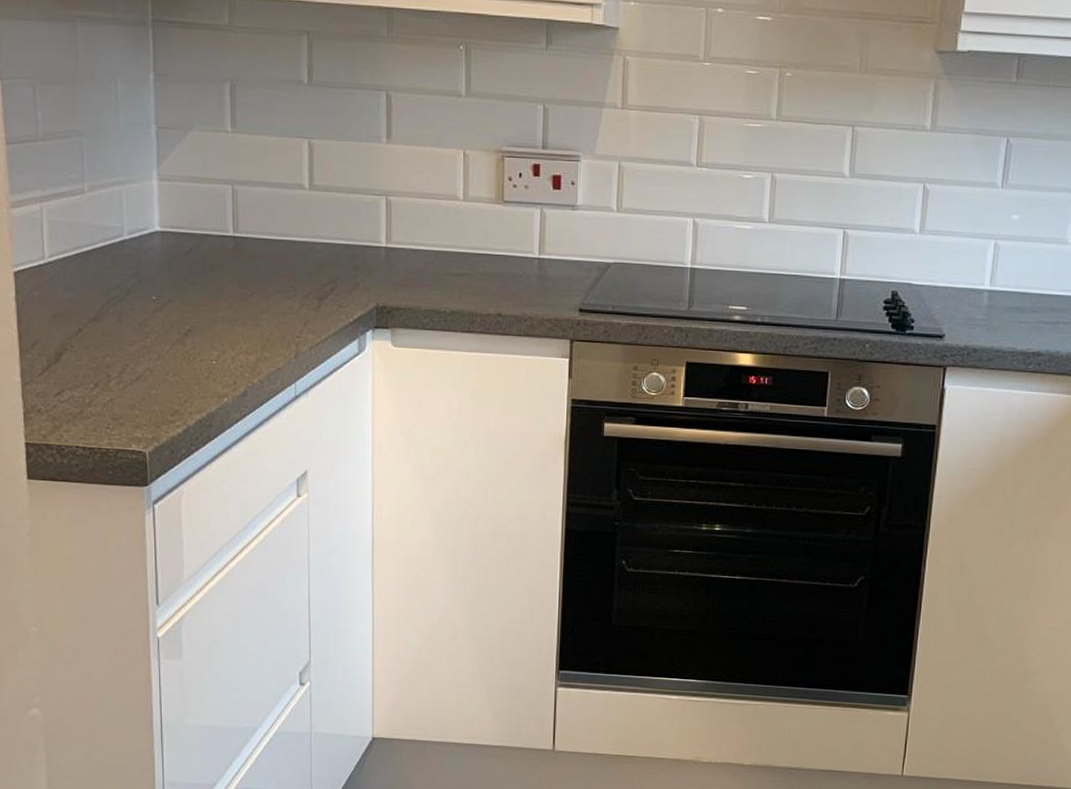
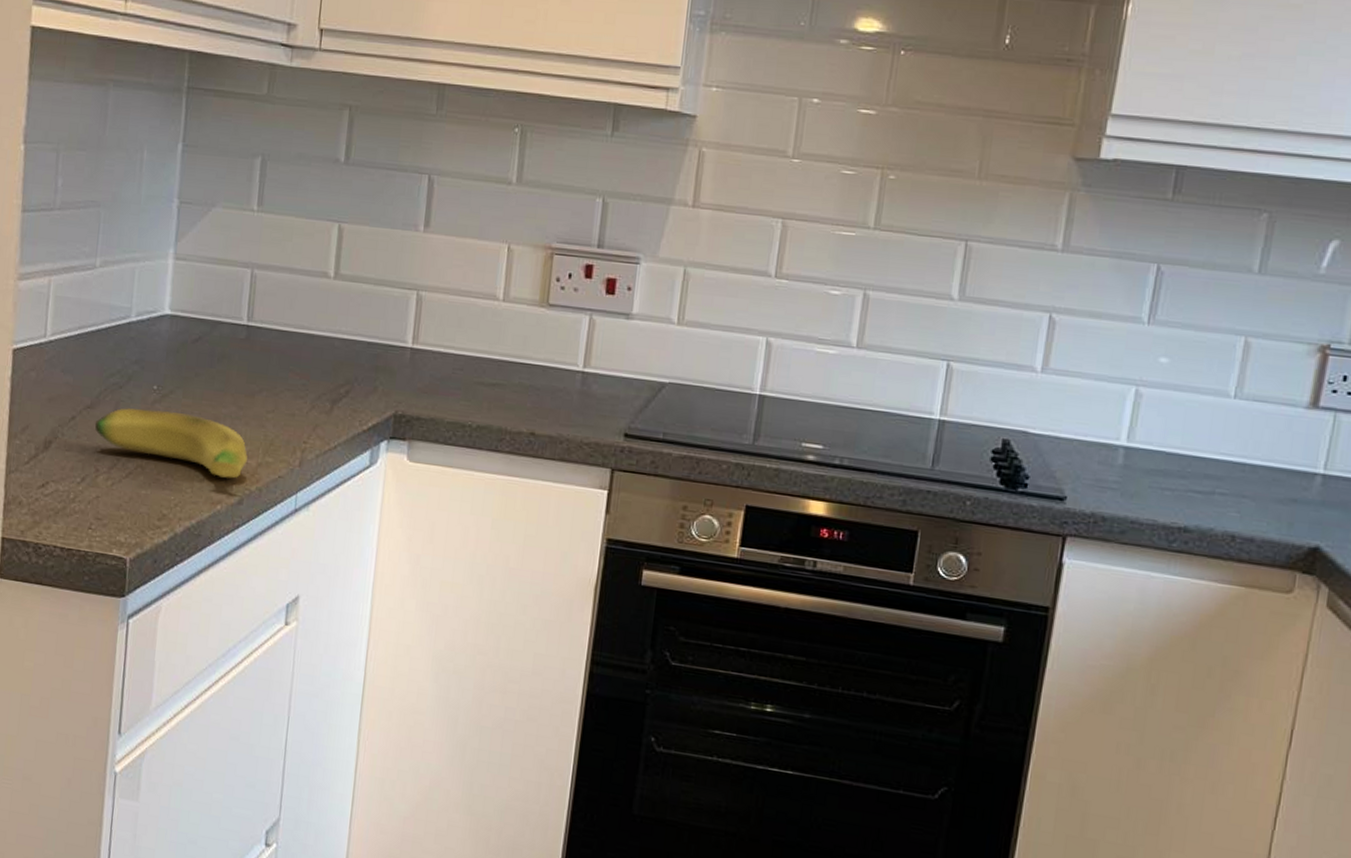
banana: none [102,318,247,374] -> present [95,408,248,479]

